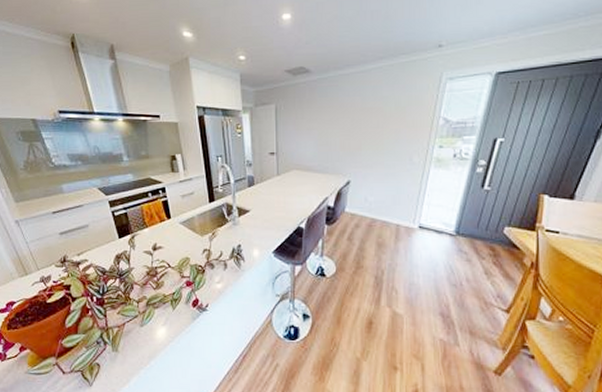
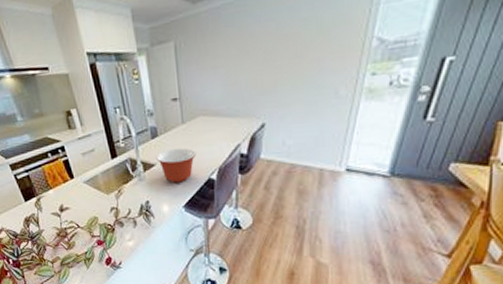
mixing bowl: none [251,197,288,229] -> present [155,147,197,183]

